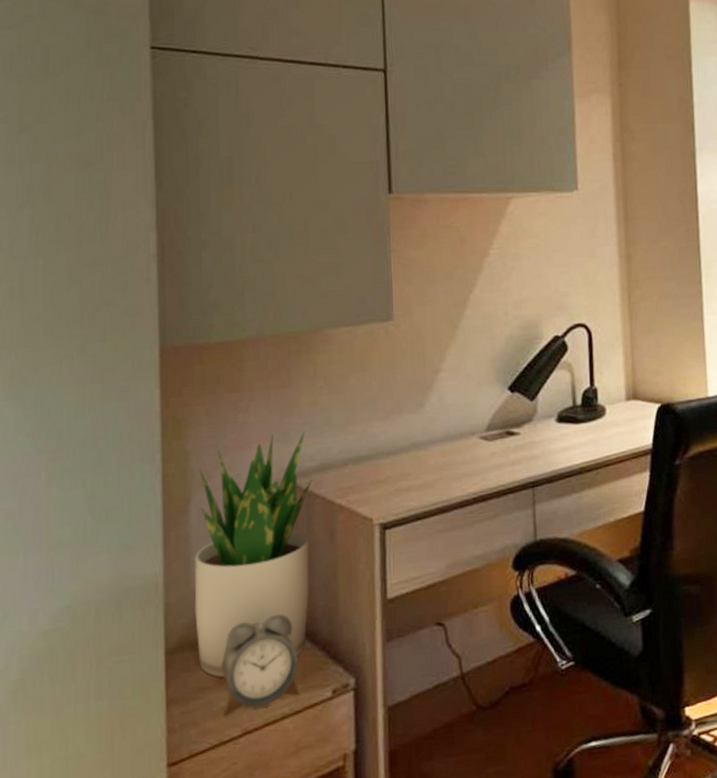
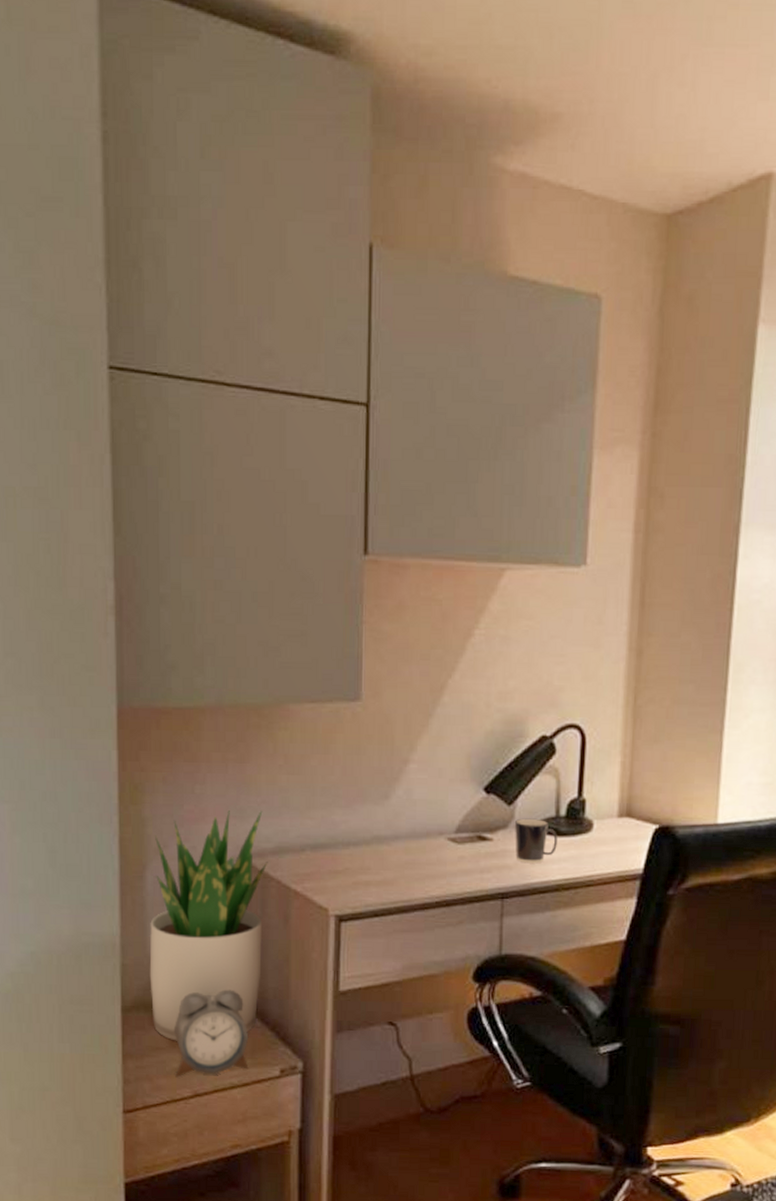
mug: none [538,410,577,452] -> present [515,818,557,864]

